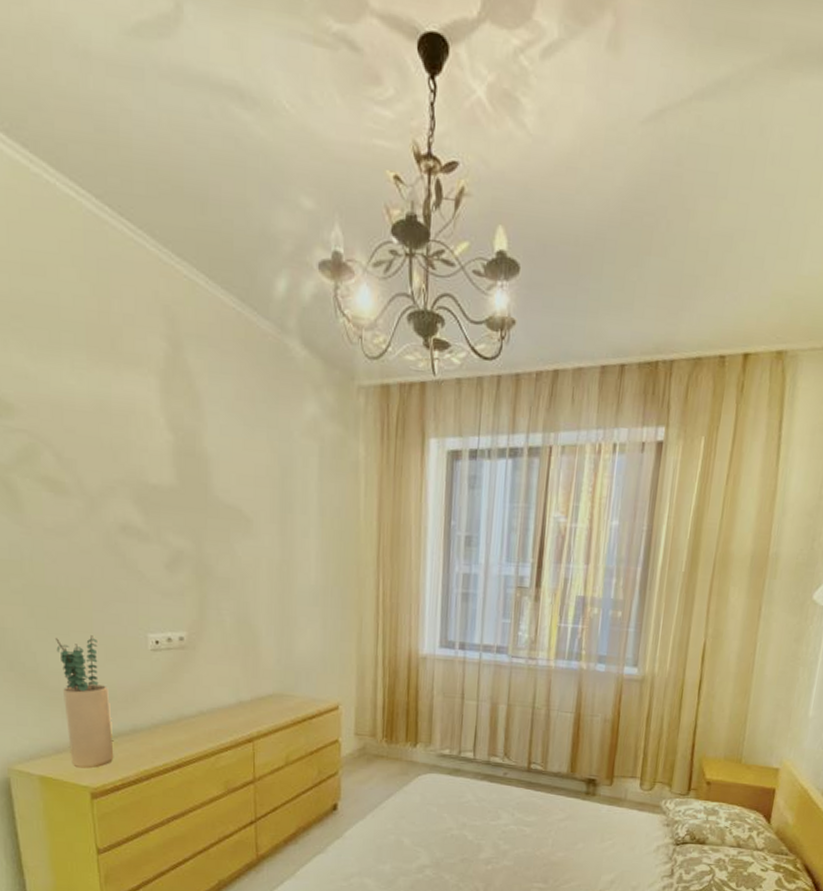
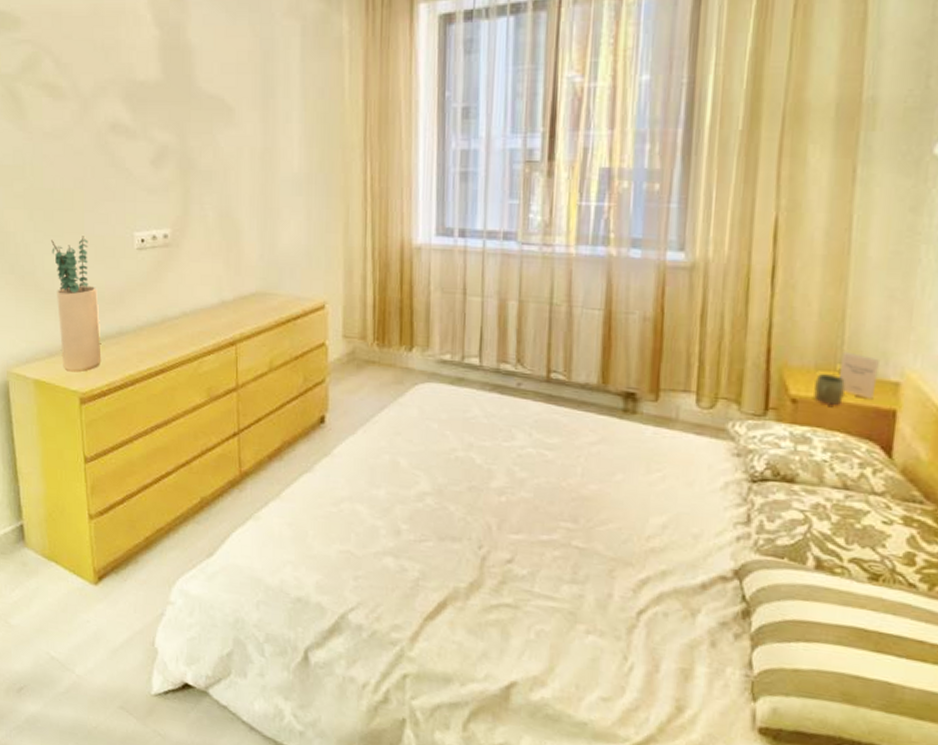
mug: none [722,763,744,786] -> present [814,374,845,405]
book: none [739,745,767,781] -> present [838,351,879,399]

